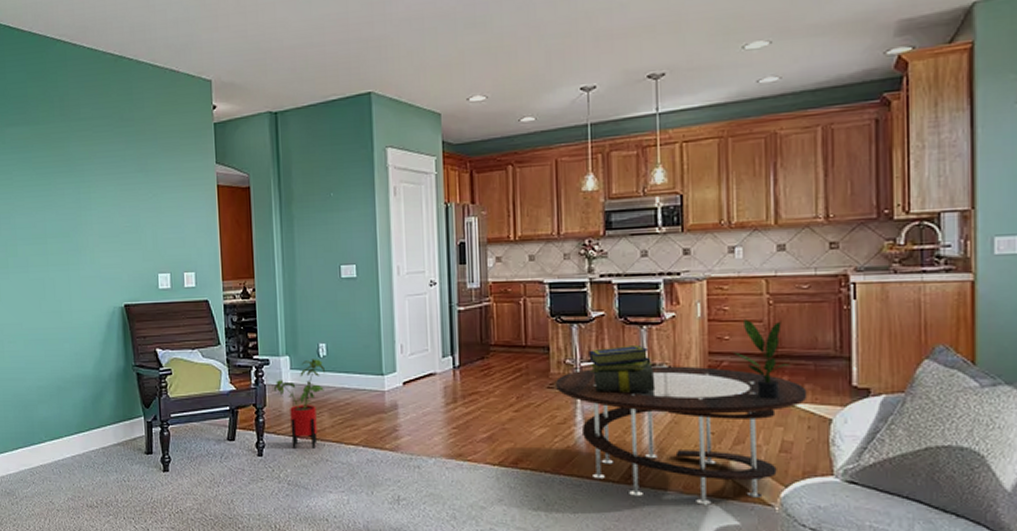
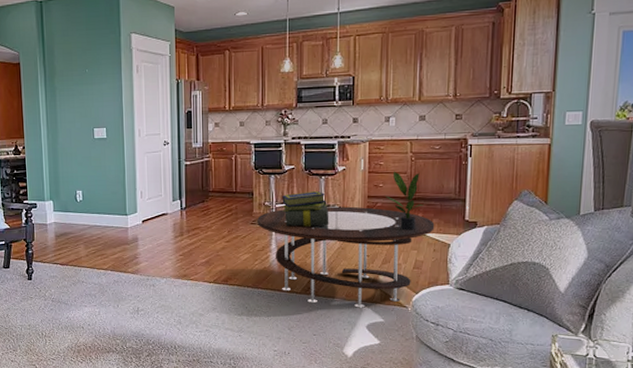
house plant: present [273,359,326,450] -> none [40,203,82,274]

